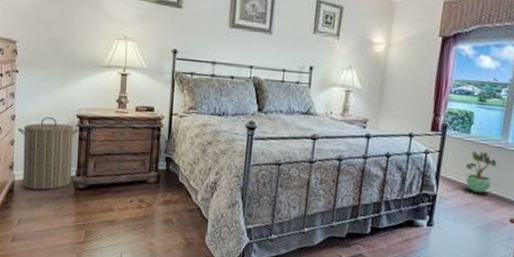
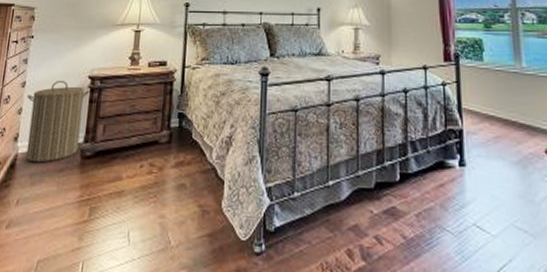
potted plant: present [465,151,497,194] -> none [486,79,517,124]

